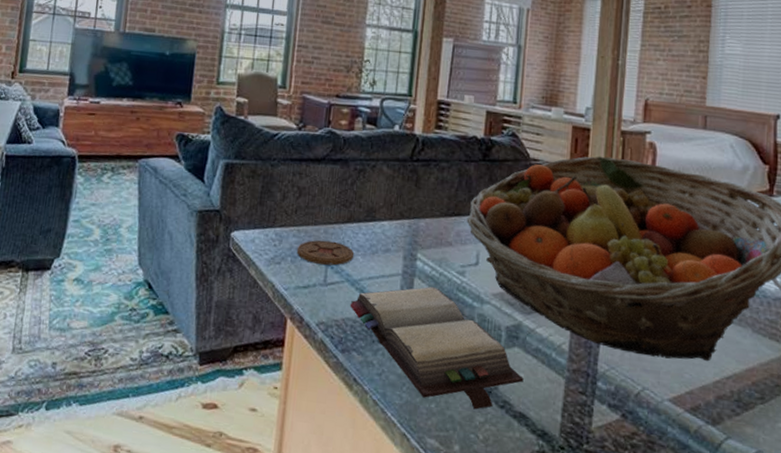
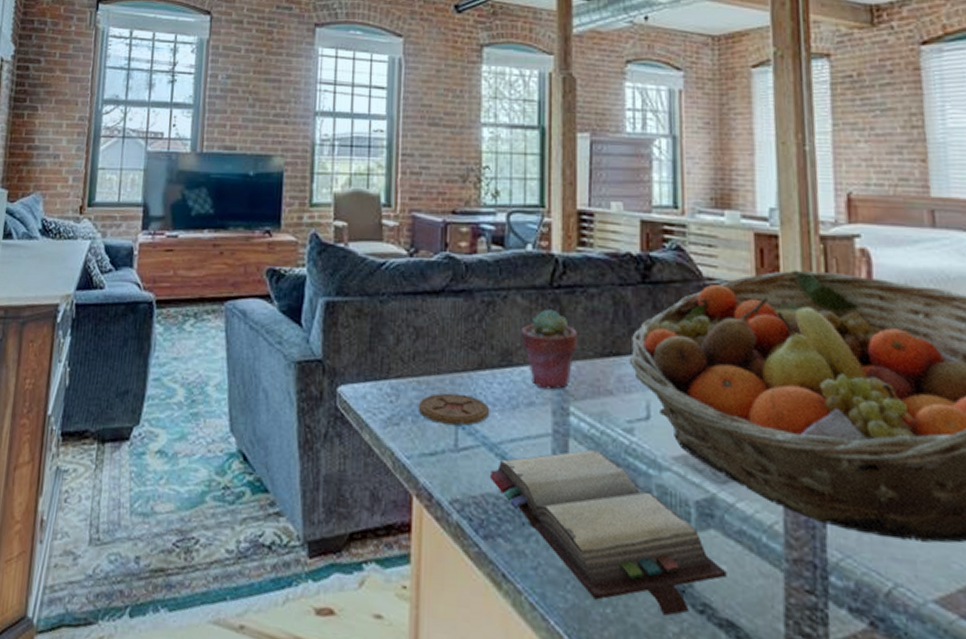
potted succulent: none [383,177,429,240] -> present [520,309,579,390]

